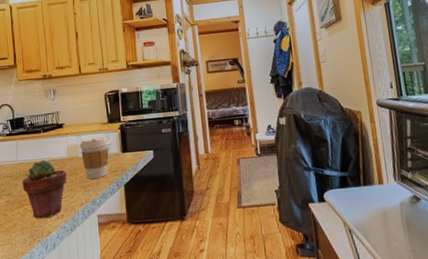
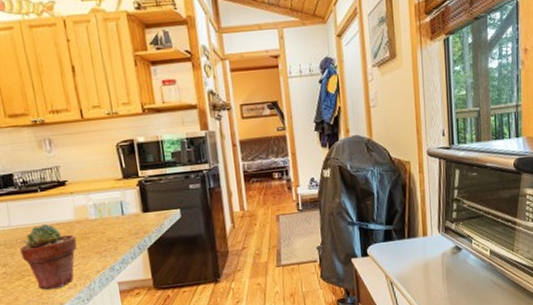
coffee cup: present [79,136,109,179] -> none [89,195,127,244]

